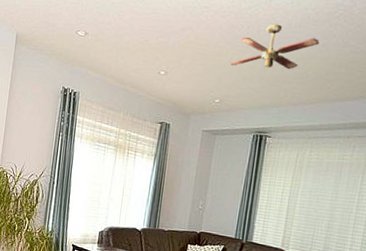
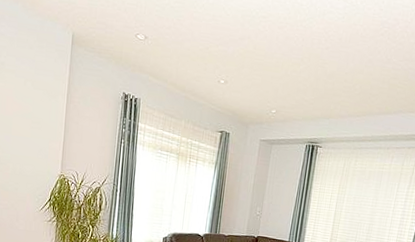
ceiling fan: present [230,24,320,70] -> none [286,37,366,84]

